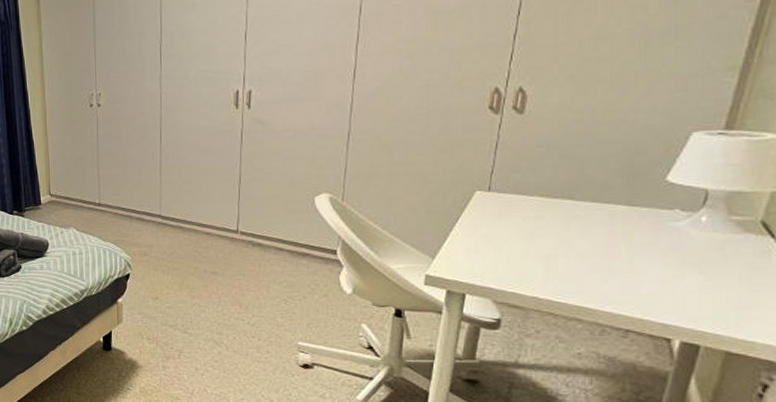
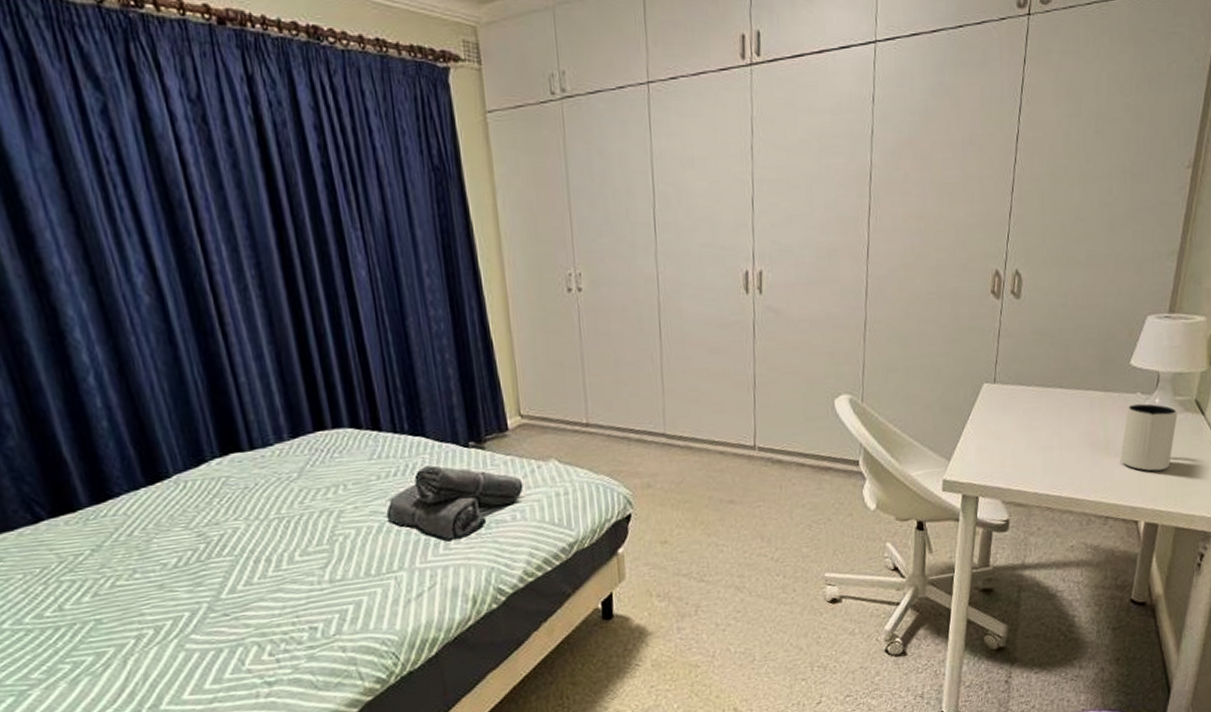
mug: none [648,220,735,291] -> present [1120,403,1178,471]

